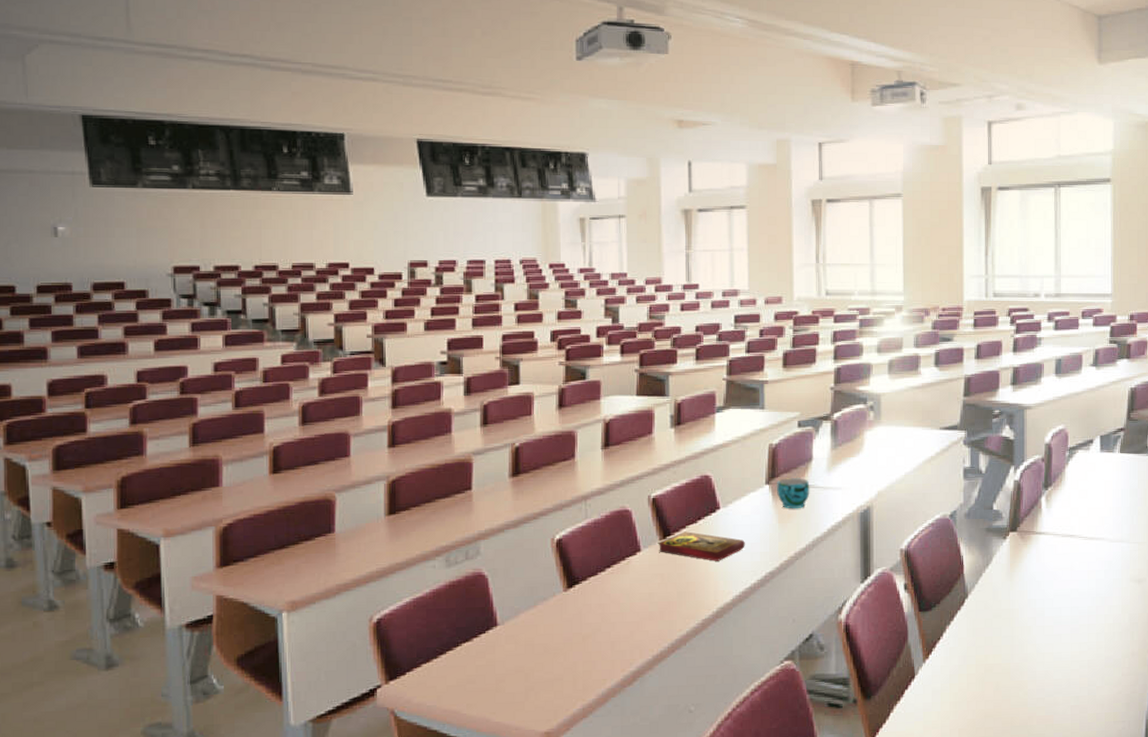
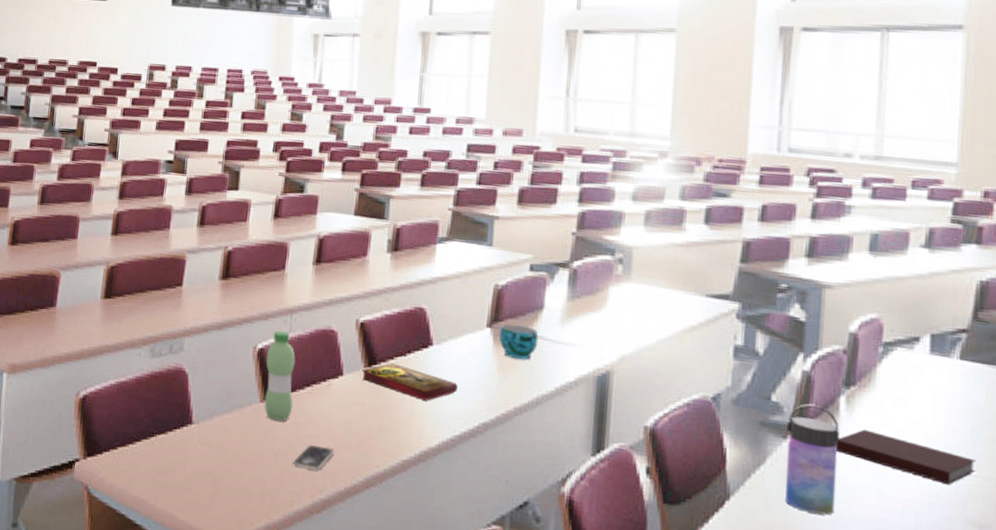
water bottle: none [565,518,596,607] -> present [264,330,296,422]
smartphone: none [601,621,639,646] -> present [293,445,334,470]
water bottle: none [1006,507,1043,596] -> present [785,403,840,515]
notebook: none [1040,520,1134,554] -> present [835,429,976,485]

